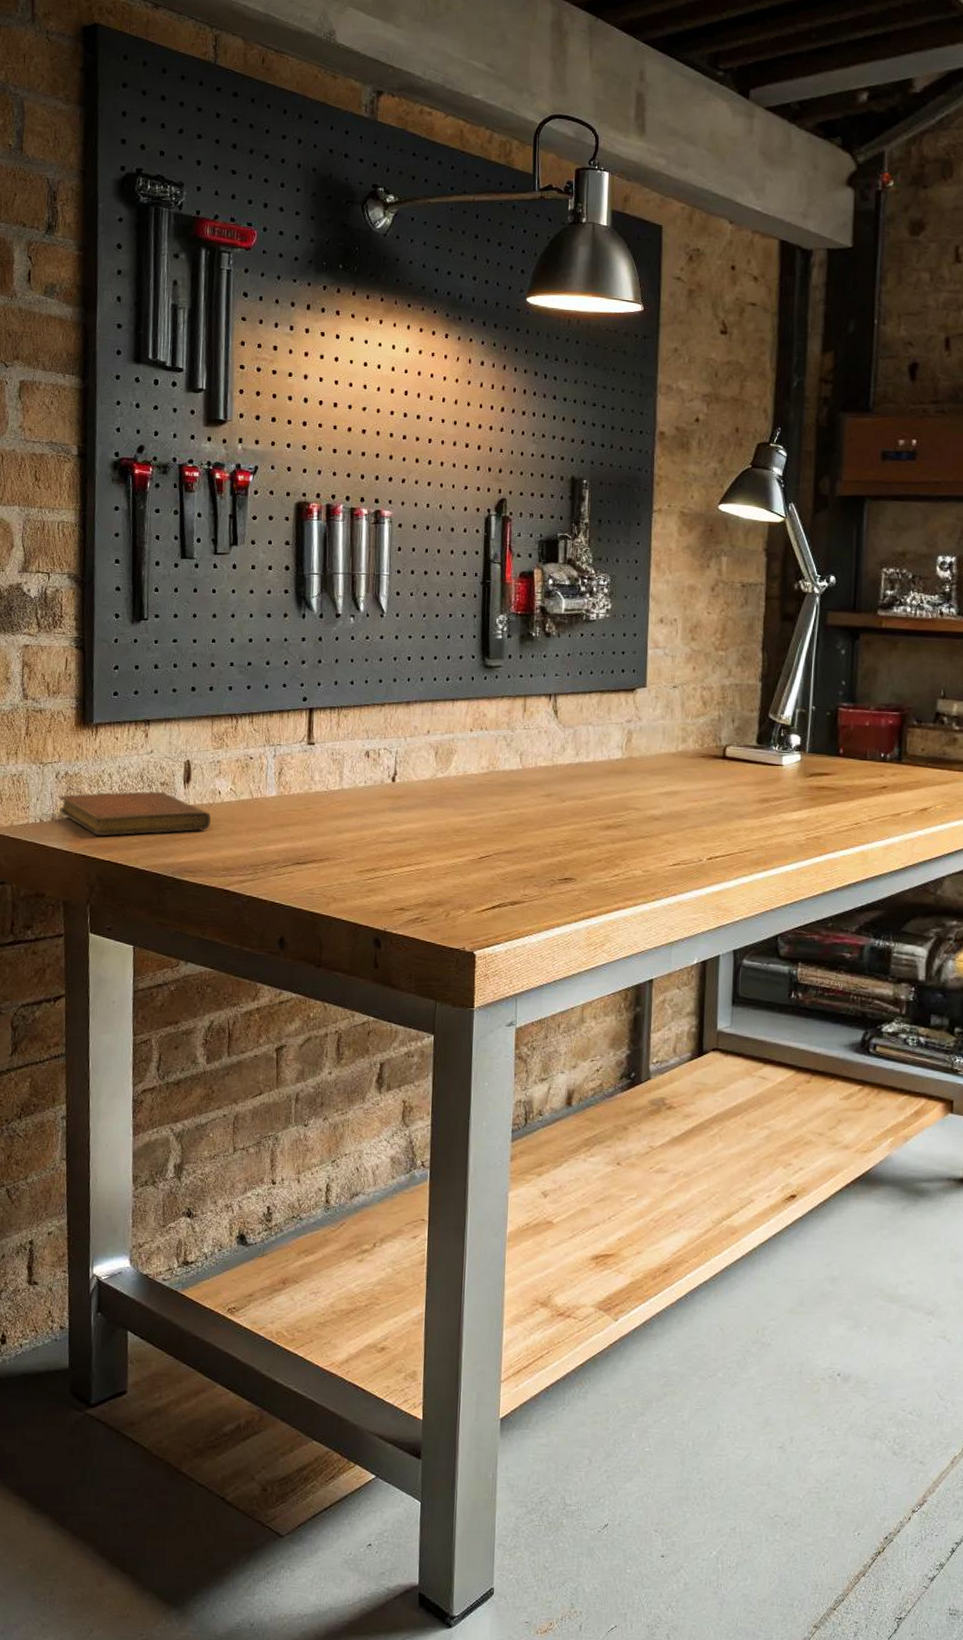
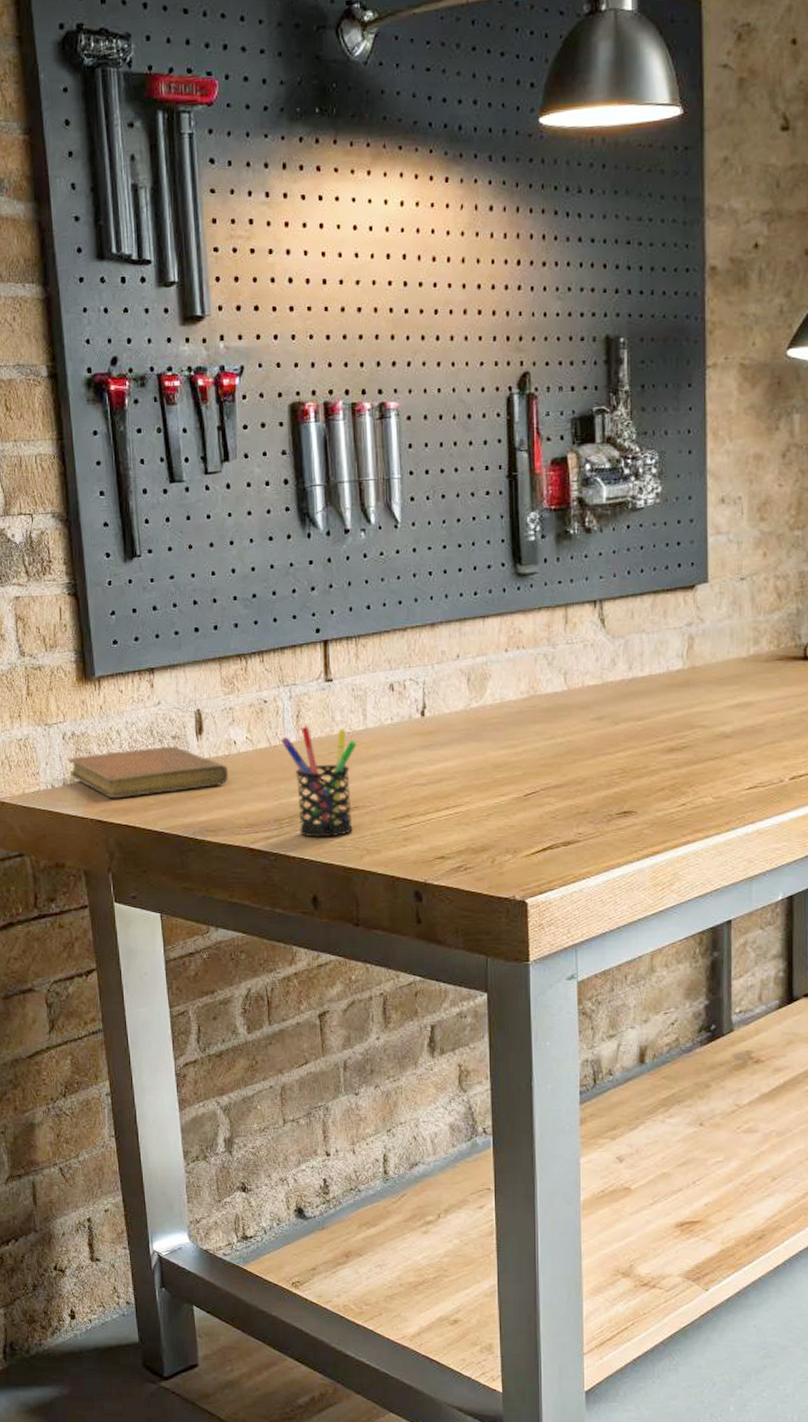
pen holder: none [262,782,332,885] -> present [280,726,357,838]

